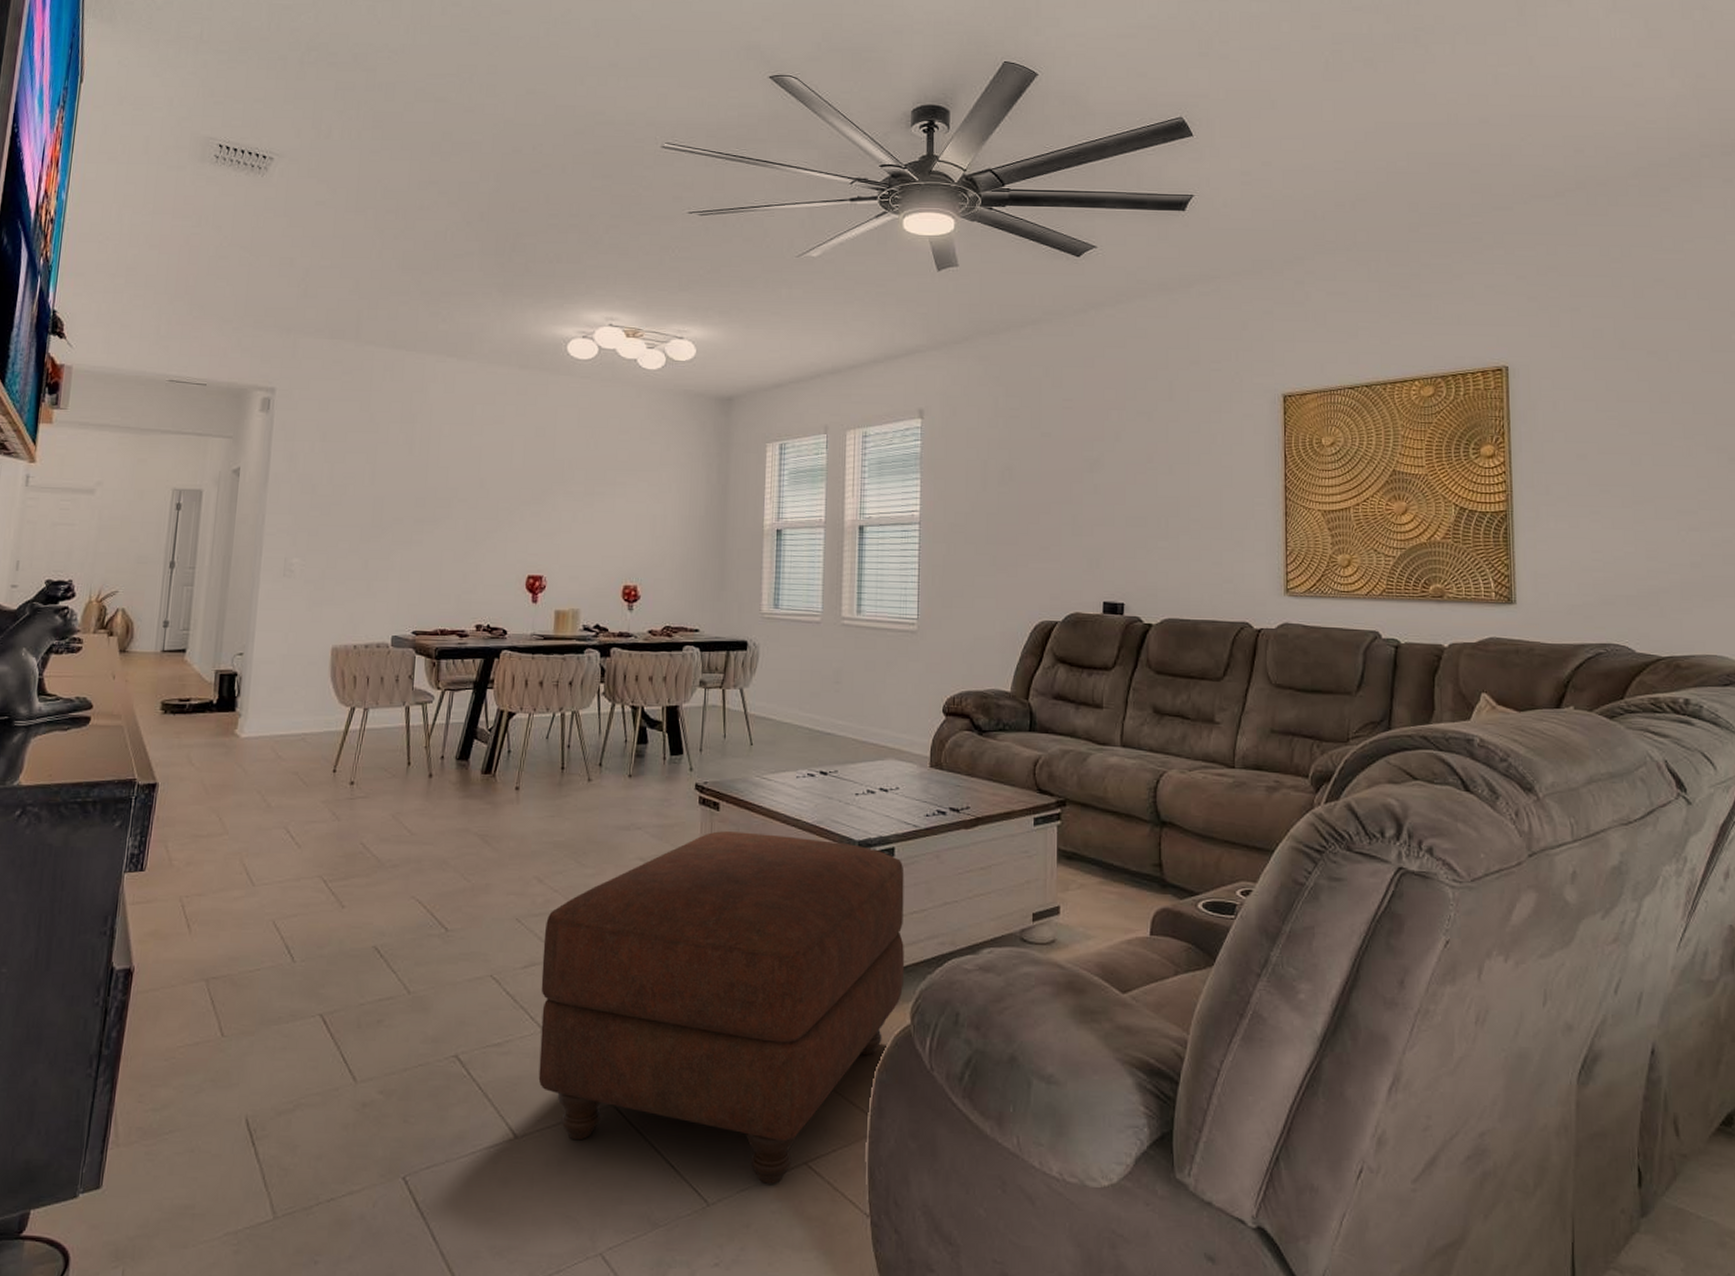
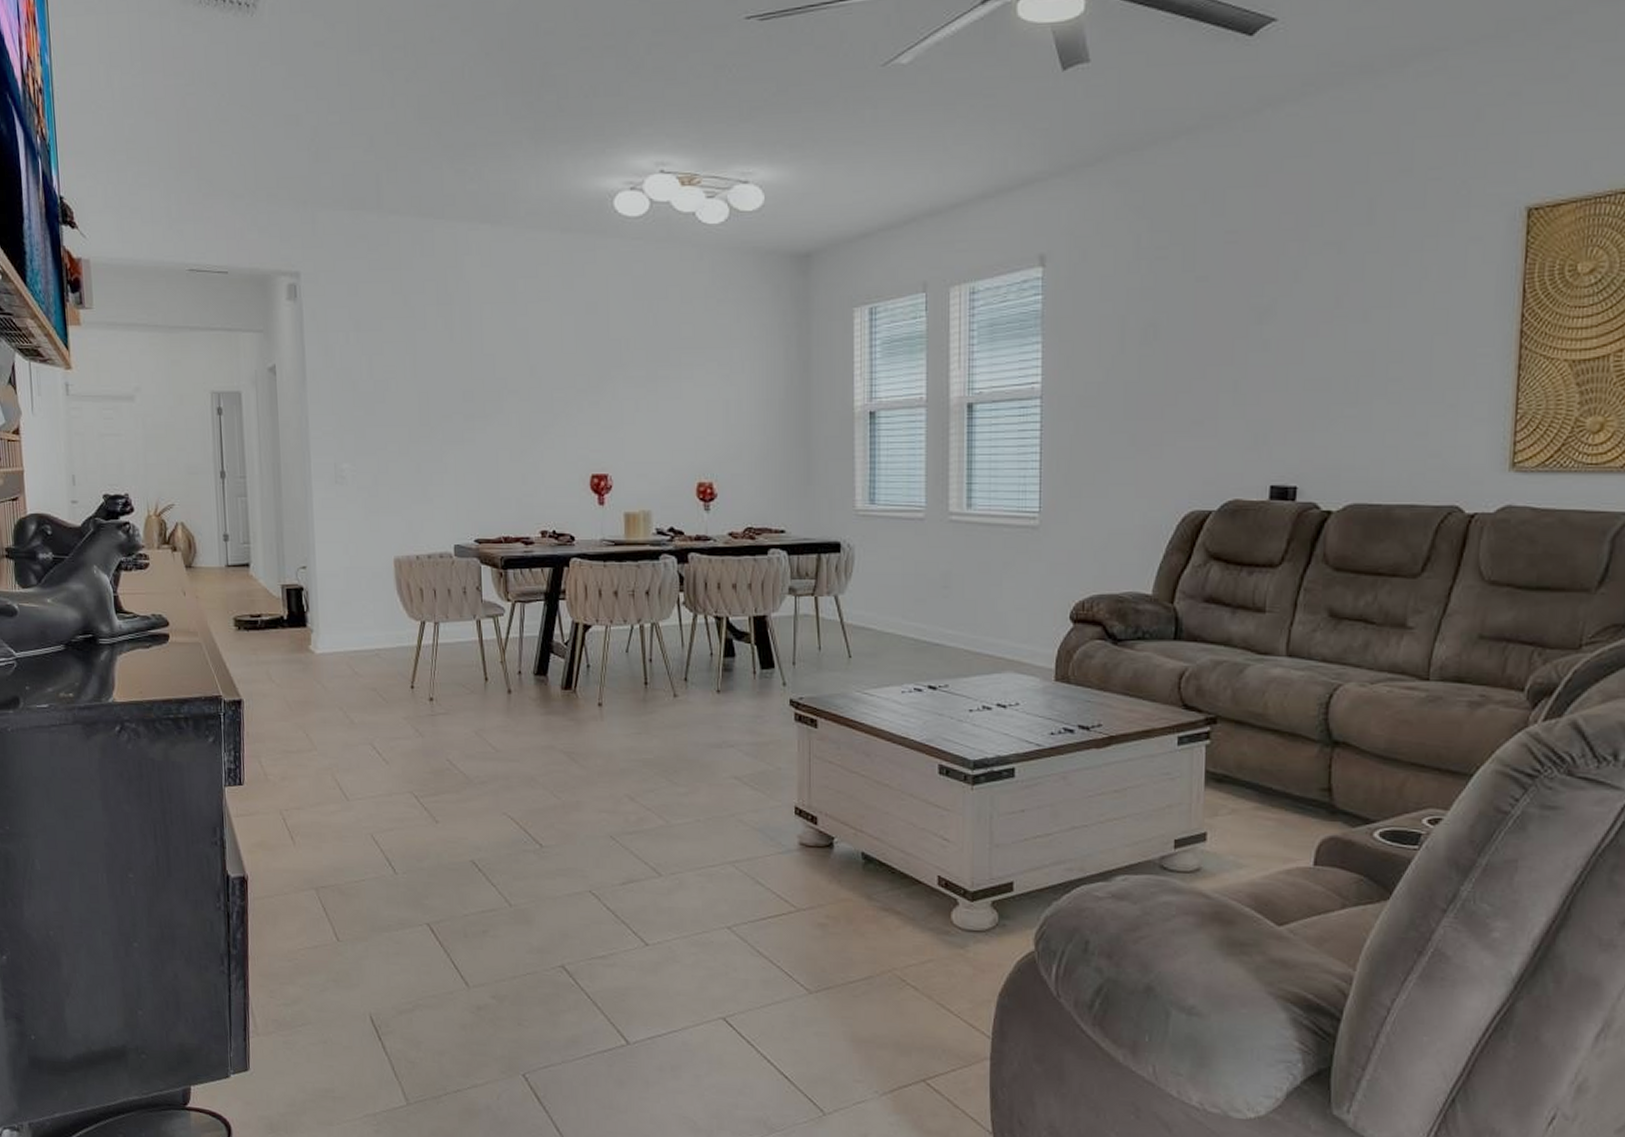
ottoman: present [538,831,905,1184] -> none [640,749,1027,1099]

